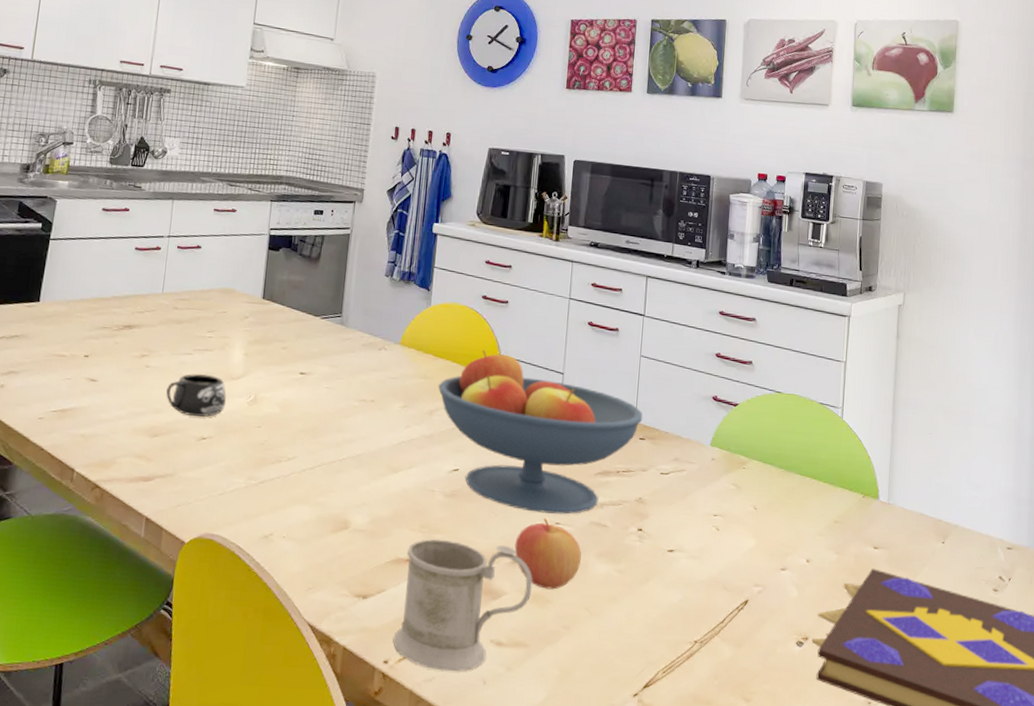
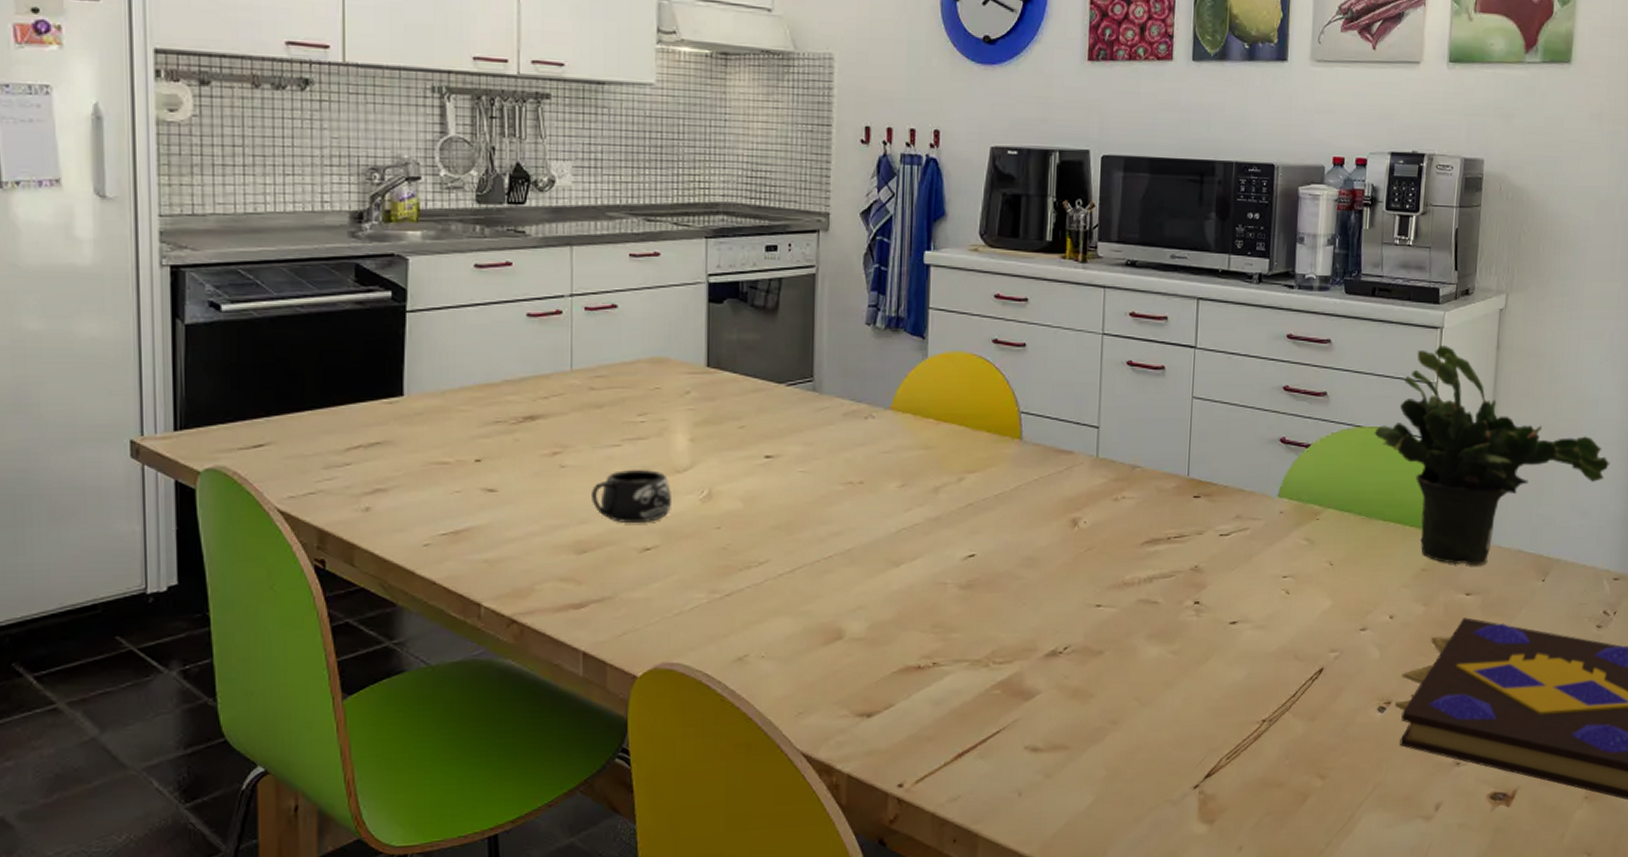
mug: present [393,539,533,672] -> none [907,637,1072,788]
fruit bowl: present [438,349,643,515] -> none [943,406,1197,596]
apple: present [514,518,581,590] -> none [1048,601,1128,682]
potted plant: none [792,331,1000,524] -> present [1374,345,1610,566]

